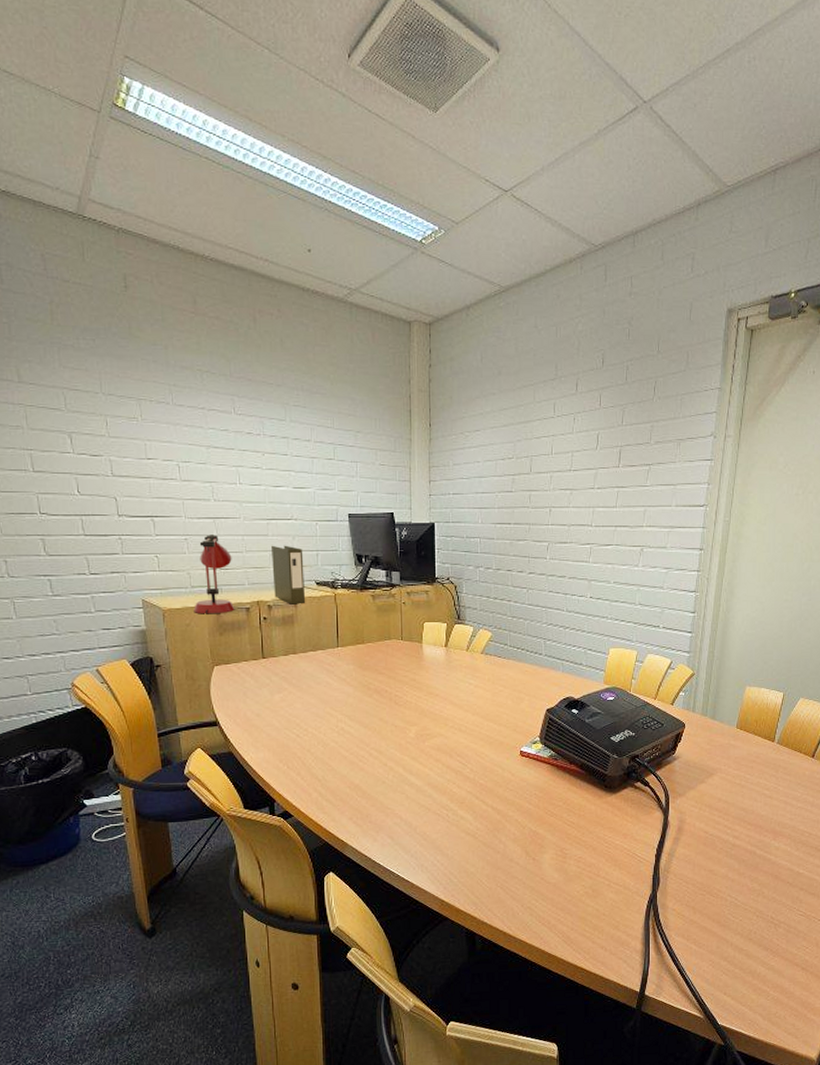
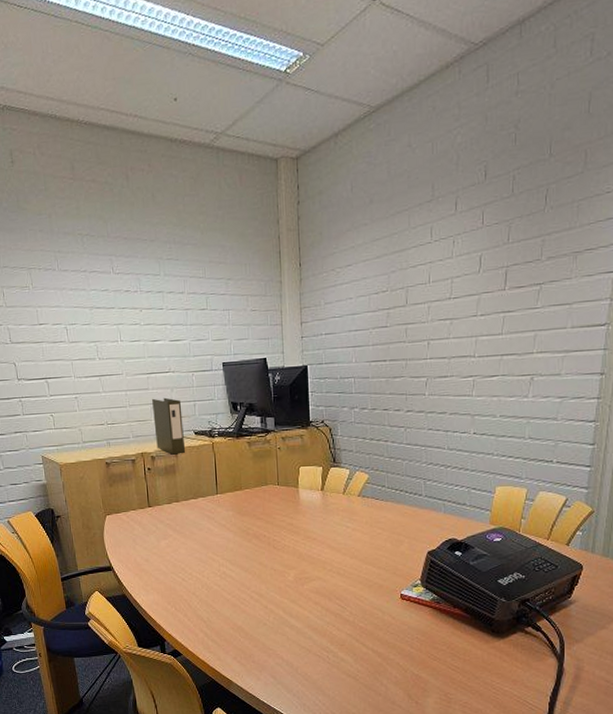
desk lamp: present [194,534,235,616] -> none [86,391,122,469]

